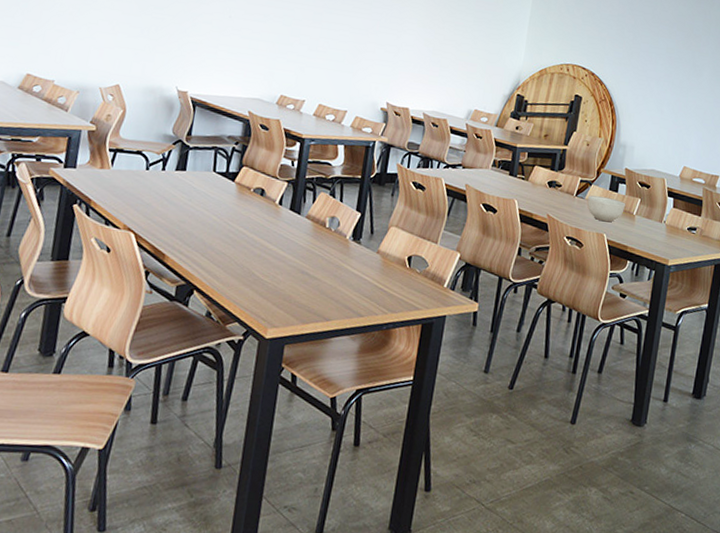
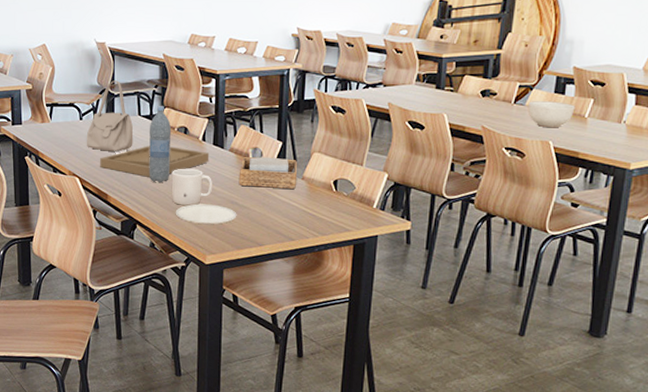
handbag: none [149,132,206,208] -> present [86,80,134,152]
tray: none [161,204,285,239] -> present [100,146,210,177]
water bottle: none [215,163,247,247] -> present [149,105,172,183]
mug: none [237,231,285,273] -> present [171,168,213,206]
plate: none [239,271,307,295] -> present [175,204,237,224]
napkin holder: none [311,225,374,263] -> present [238,156,298,190]

